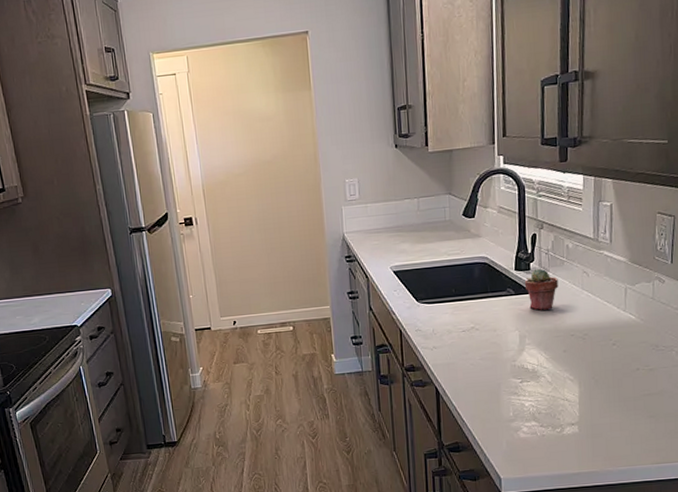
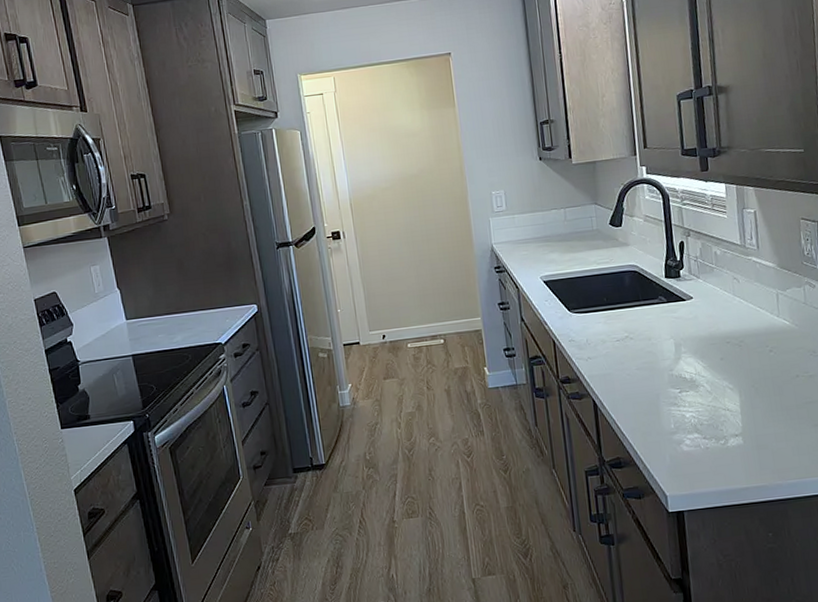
potted succulent: present [524,268,558,311] -> none [675,275,710,318]

